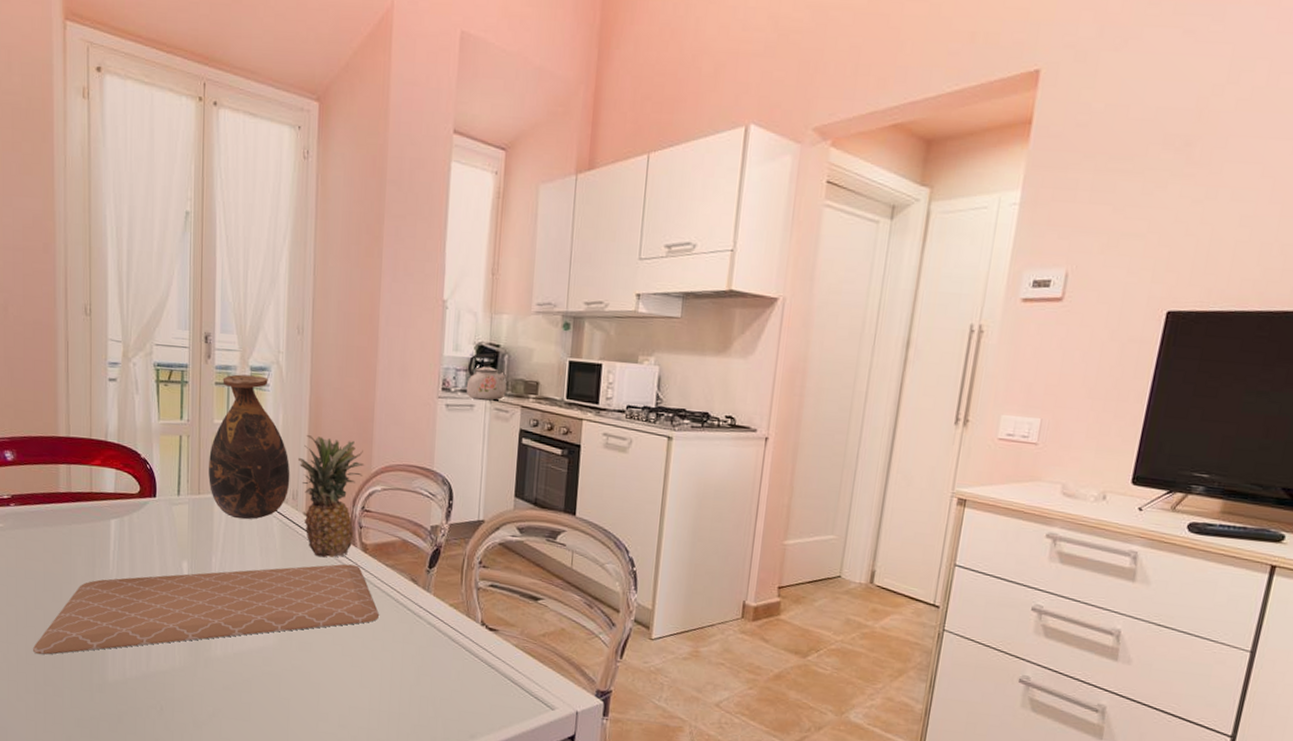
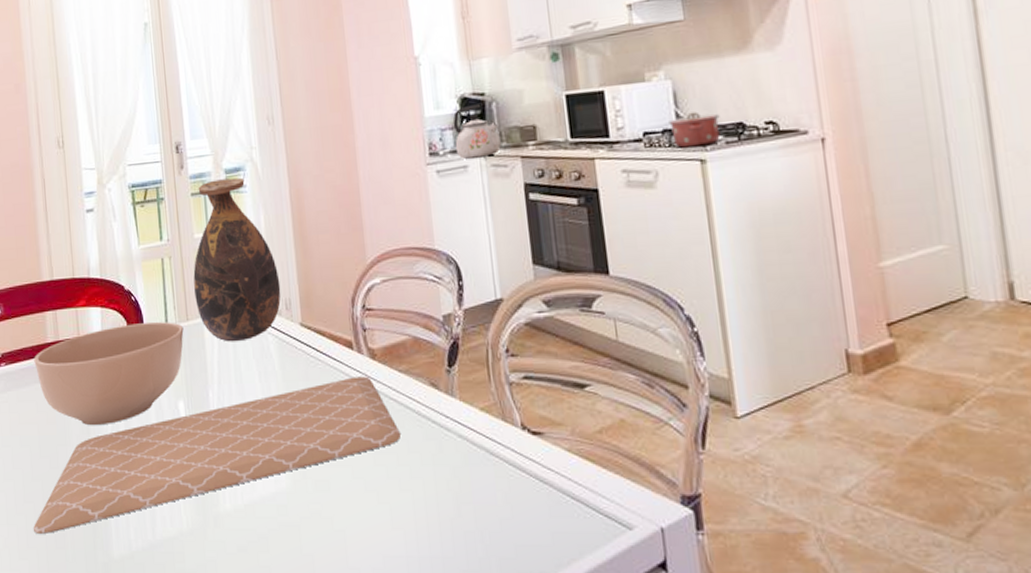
bowl: none [44,488,194,572] -> present [34,322,184,426]
fruit: present [297,434,365,558] -> none [285,231,359,373]
casserole: none [649,396,691,427] -> present [668,111,721,148]

